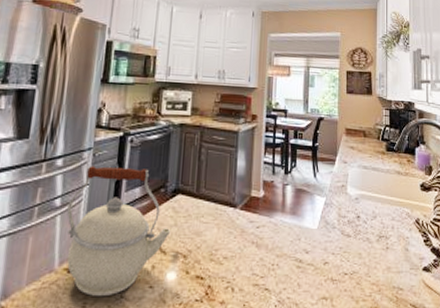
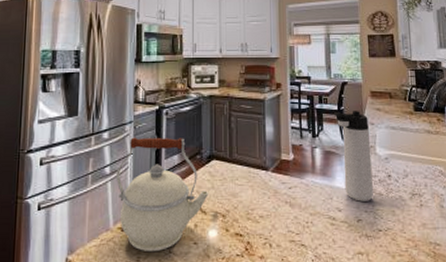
thermos bottle: none [308,148,342,243] -> present [334,111,373,202]

